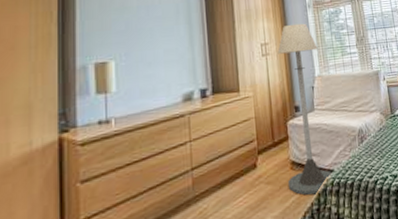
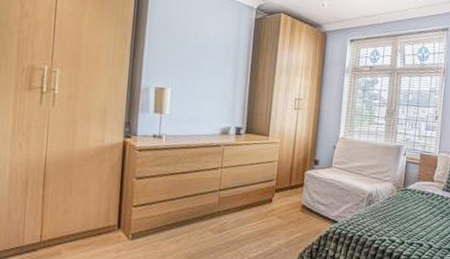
floor lamp: present [277,23,332,195] -> none [295,85,347,237]

